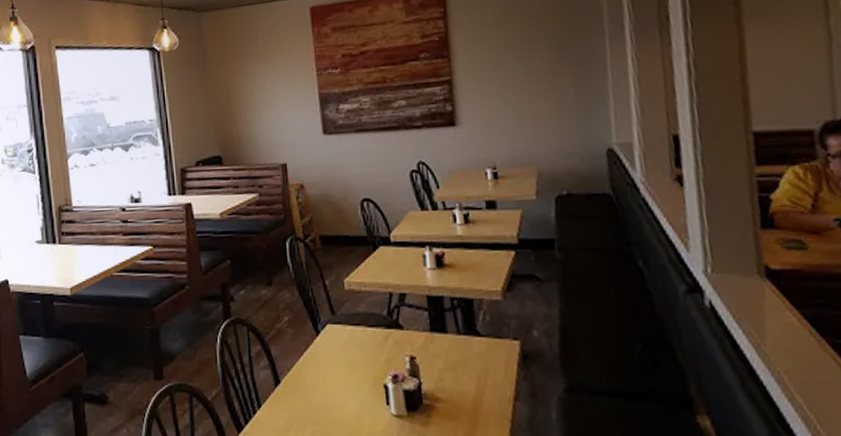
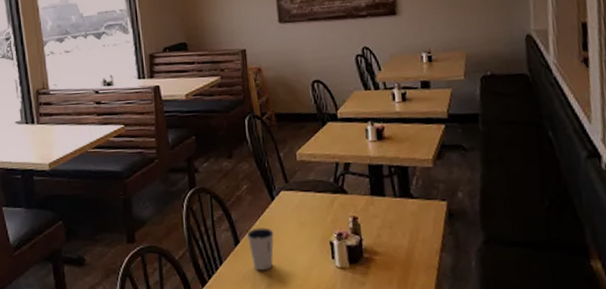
dixie cup: none [288,366,319,417] -> present [246,227,274,271]

